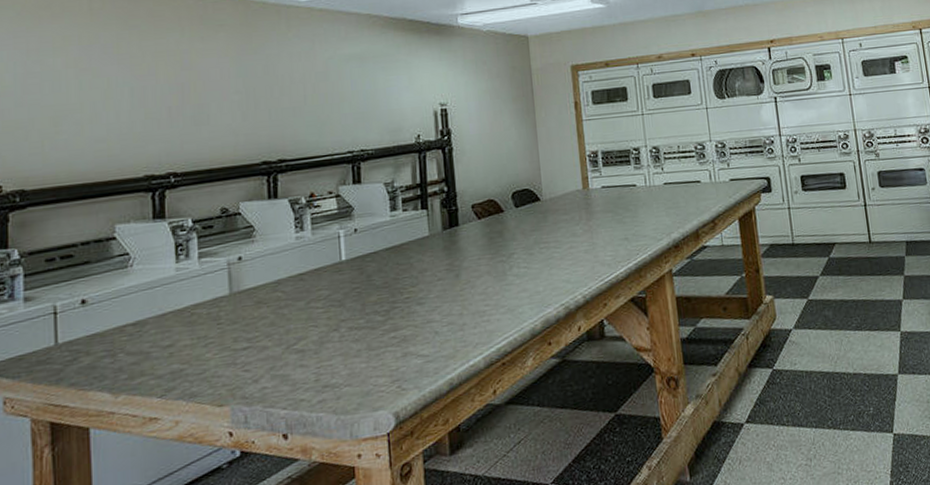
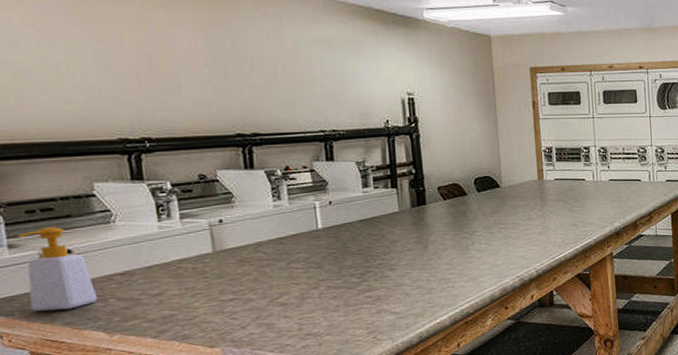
soap bottle: none [33,275,107,372] -> present [16,227,98,312]

